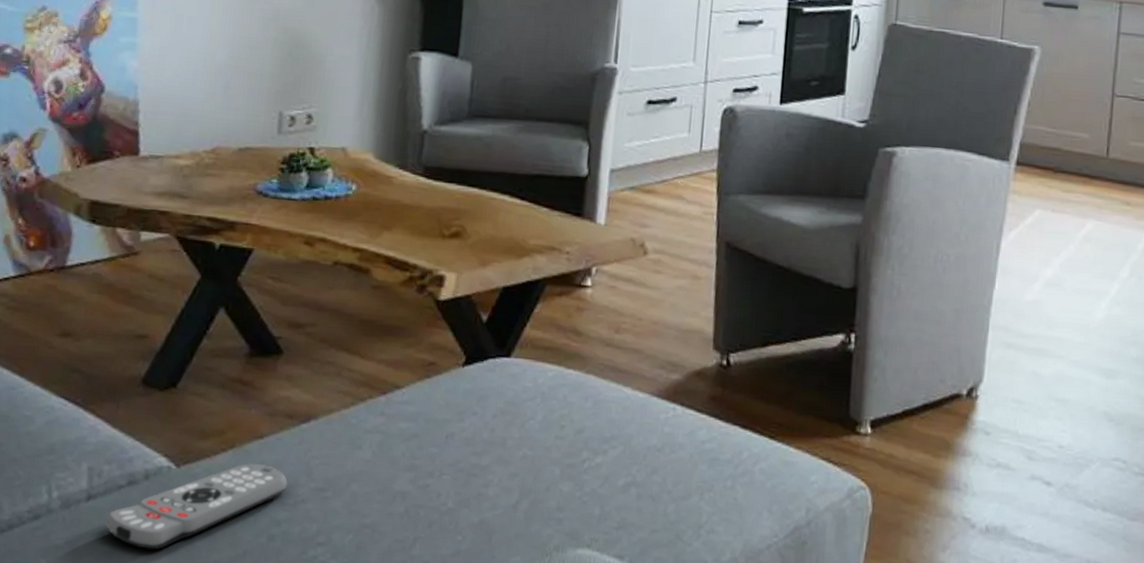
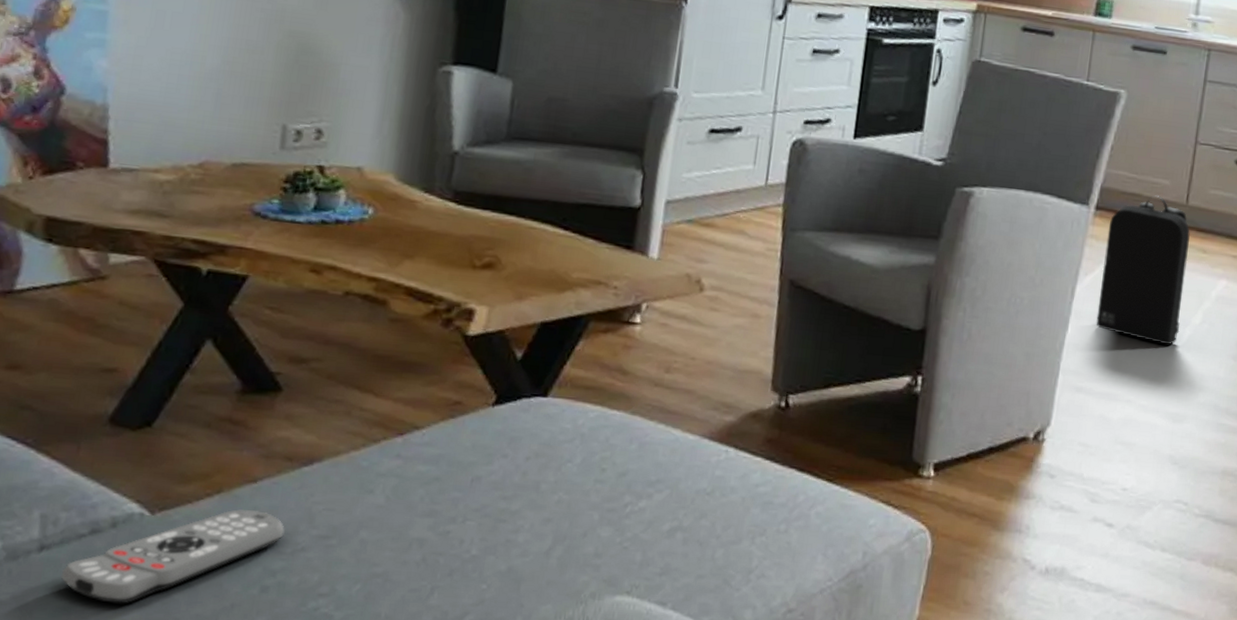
backpack: none [1023,149,1113,300] -> present [1096,195,1191,345]

